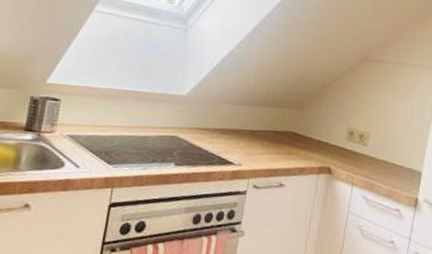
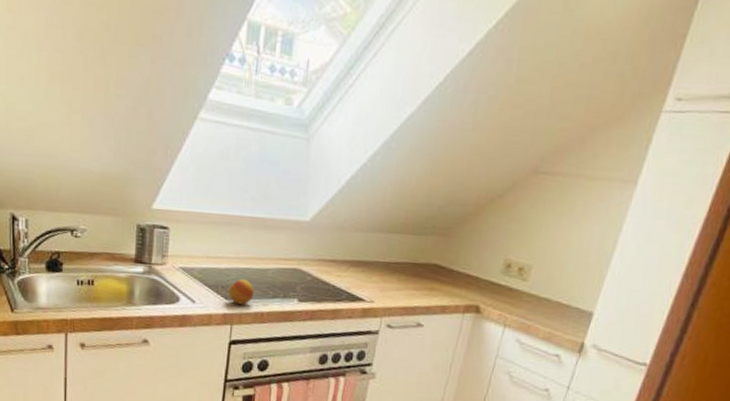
fruit: none [110,145,136,169] -> present [227,278,255,305]

